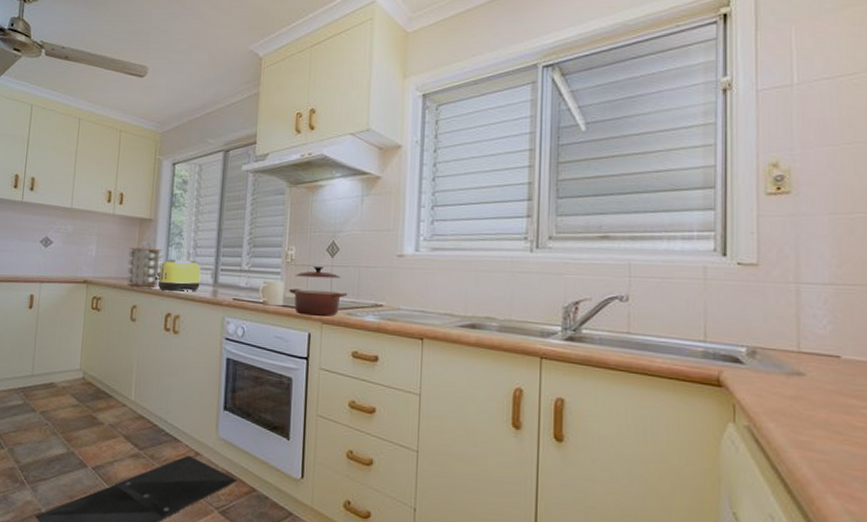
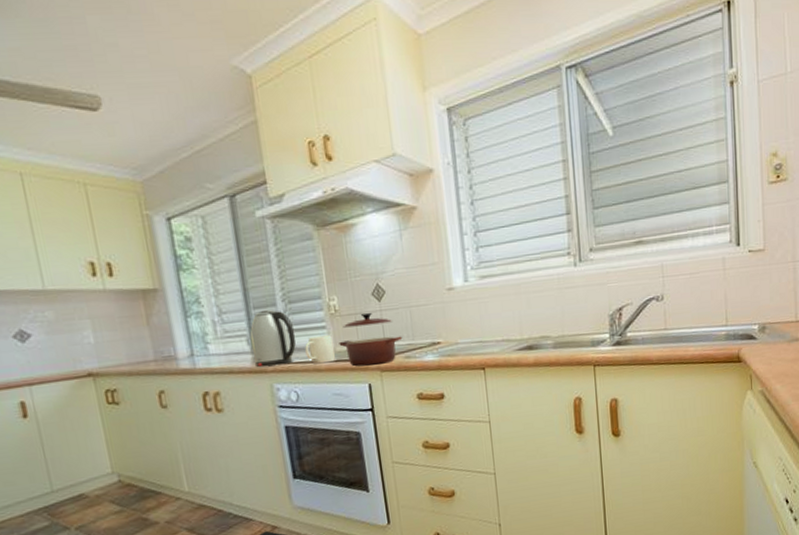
spice rack: present [127,241,163,288] -> none [137,316,187,371]
toaster: present [154,259,201,292] -> none [178,329,236,369]
kettle: none [213,250,253,301] -> present [250,310,296,368]

